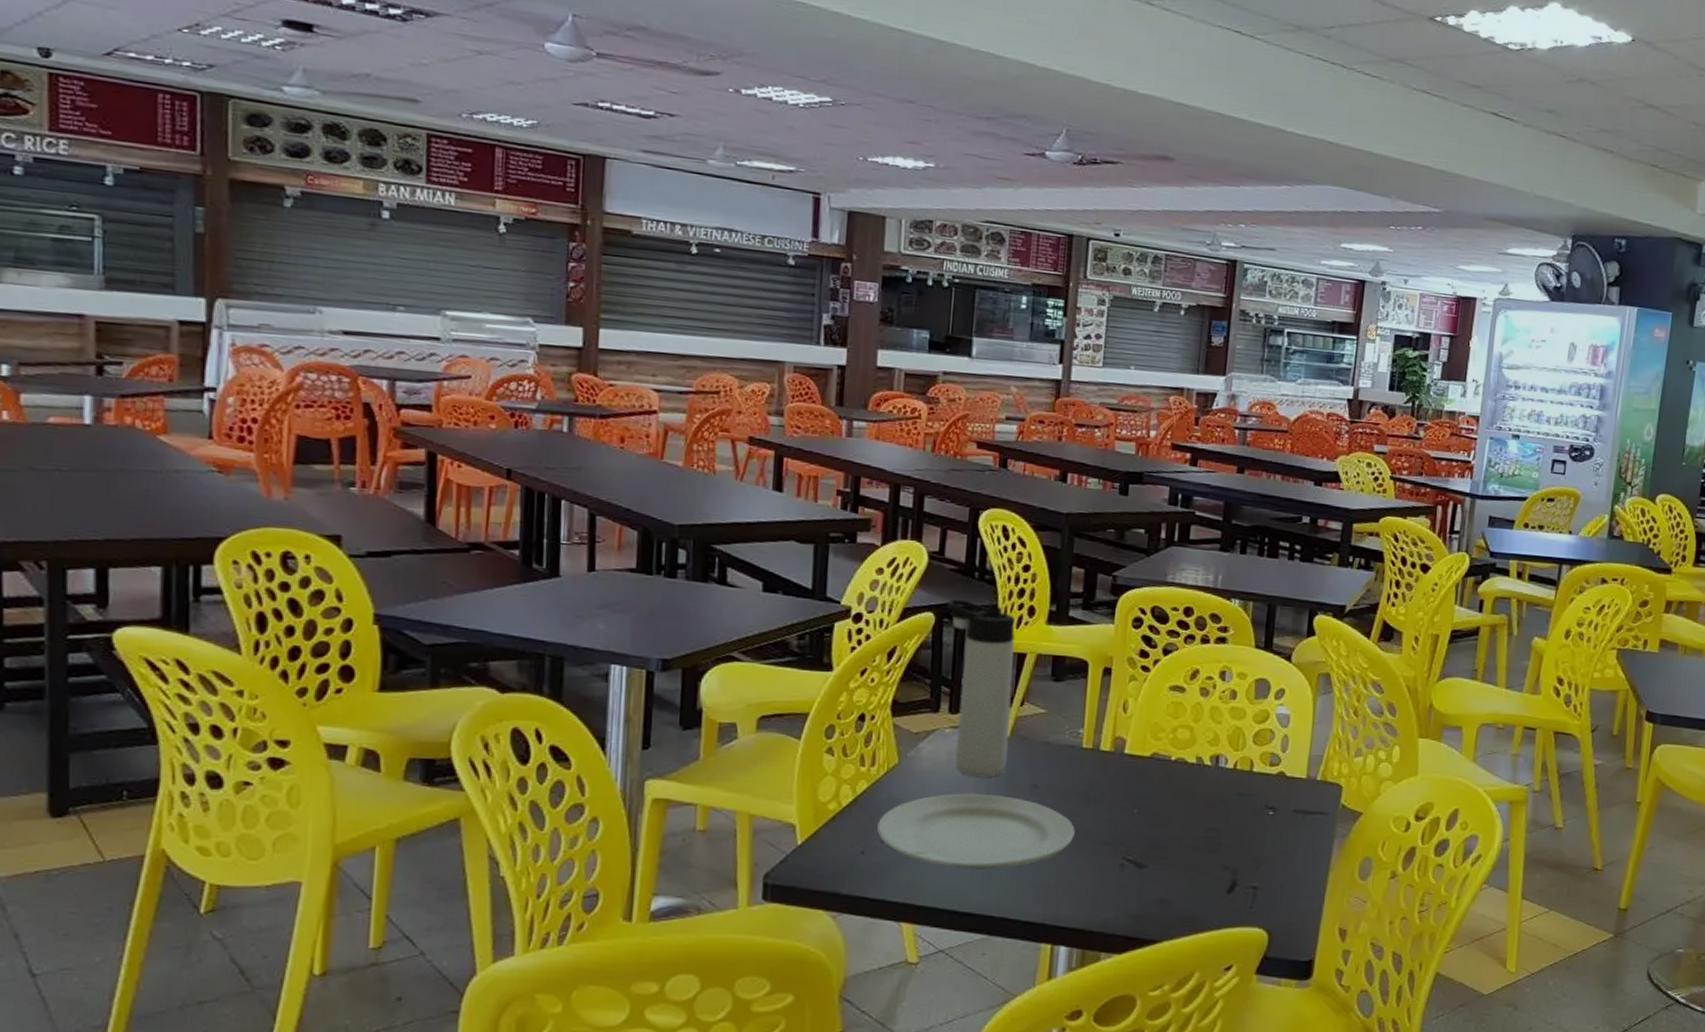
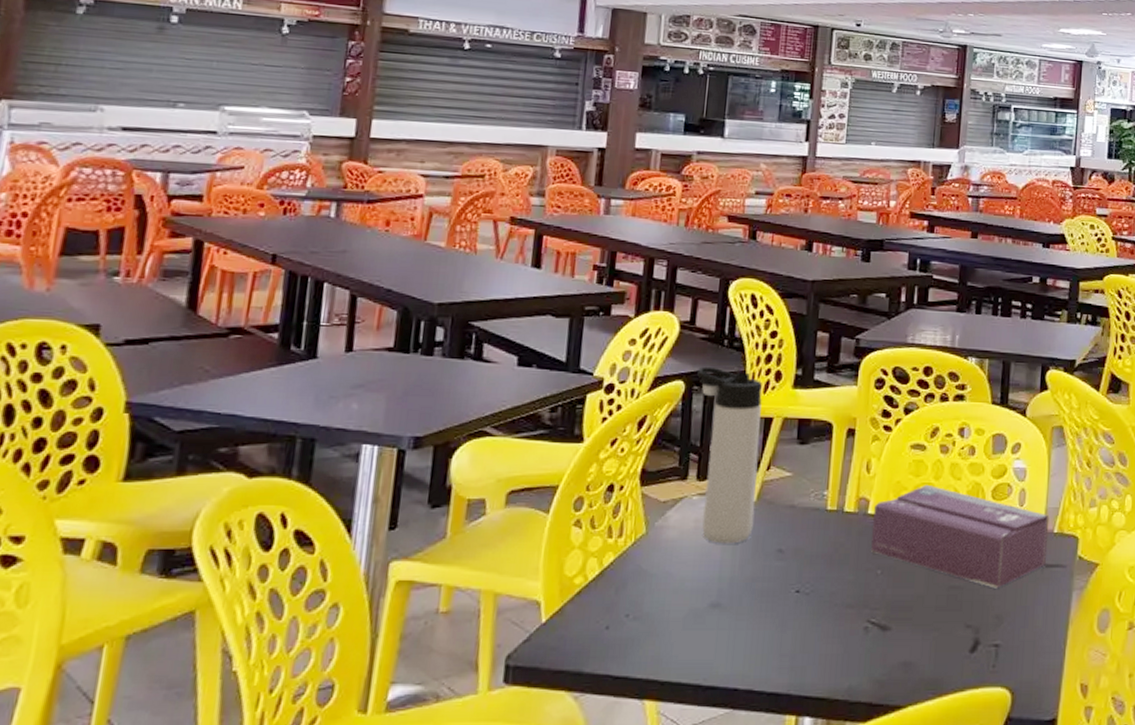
plate: present [877,793,1075,869] -> none [623,561,820,640]
tissue box: none [1127,726,1313,833] -> present [871,484,1049,589]

